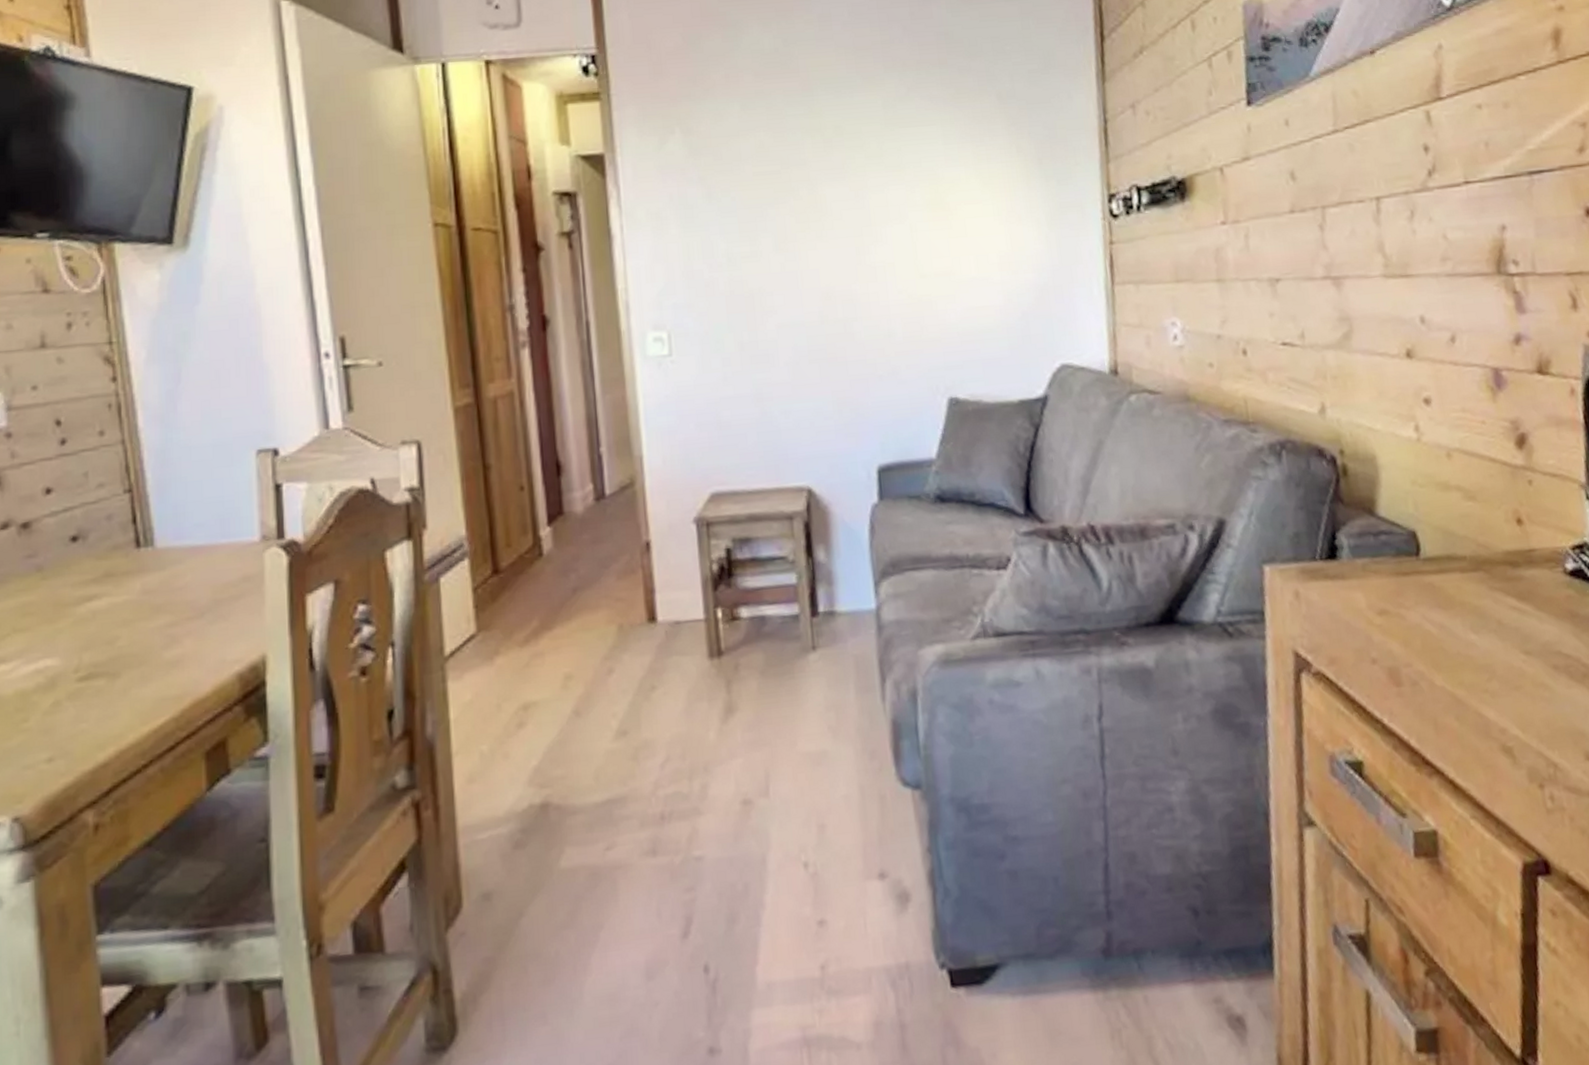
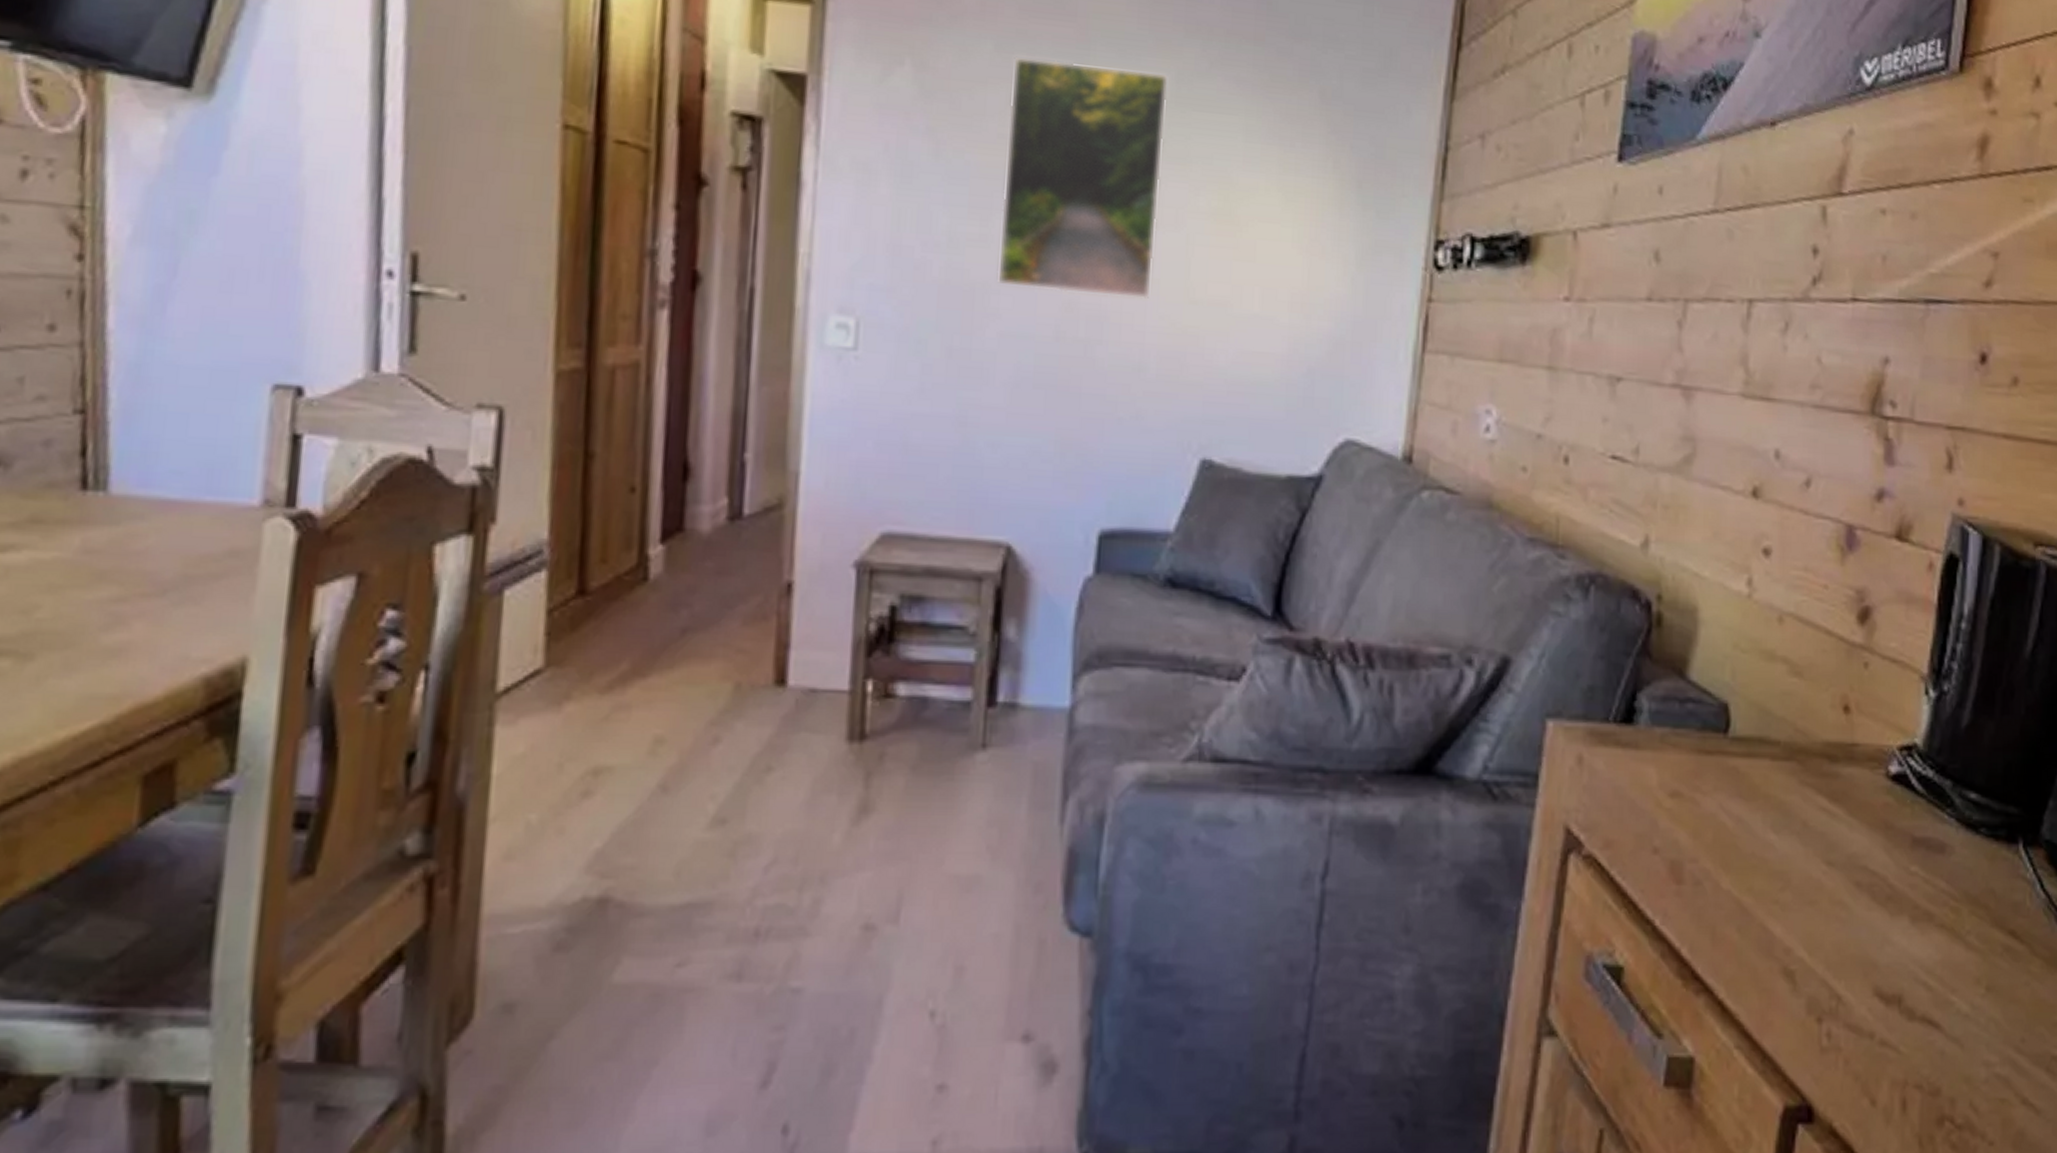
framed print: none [755,102,890,289] -> present [996,55,1170,300]

